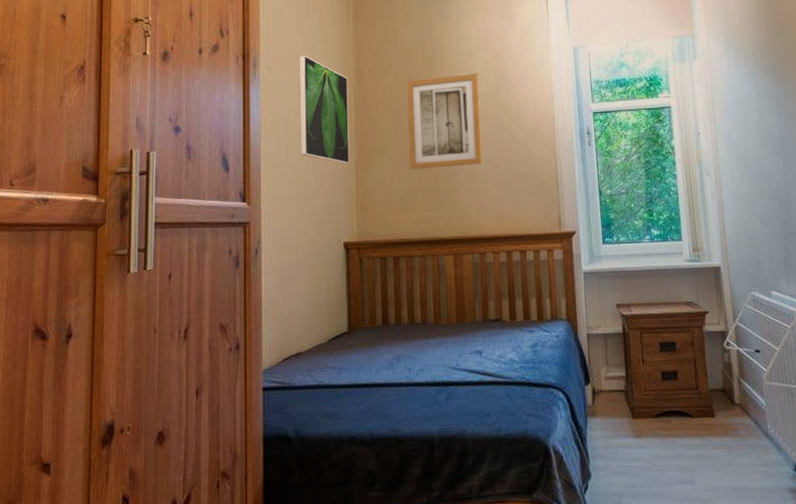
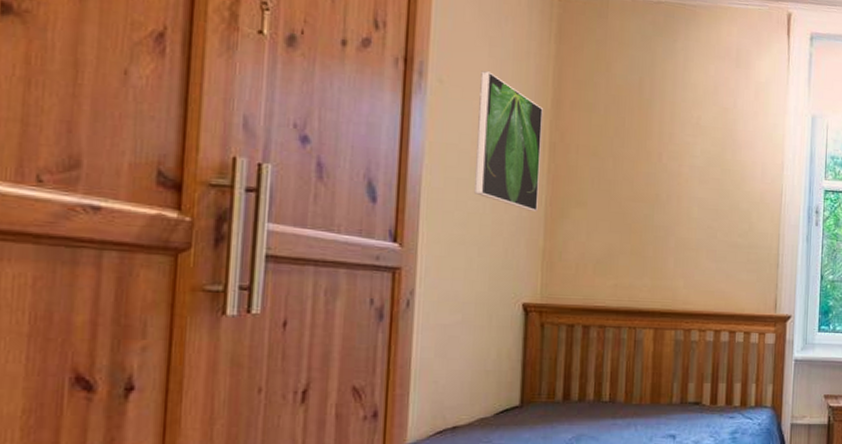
wall art: present [407,73,483,169] -> none [612,123,703,232]

